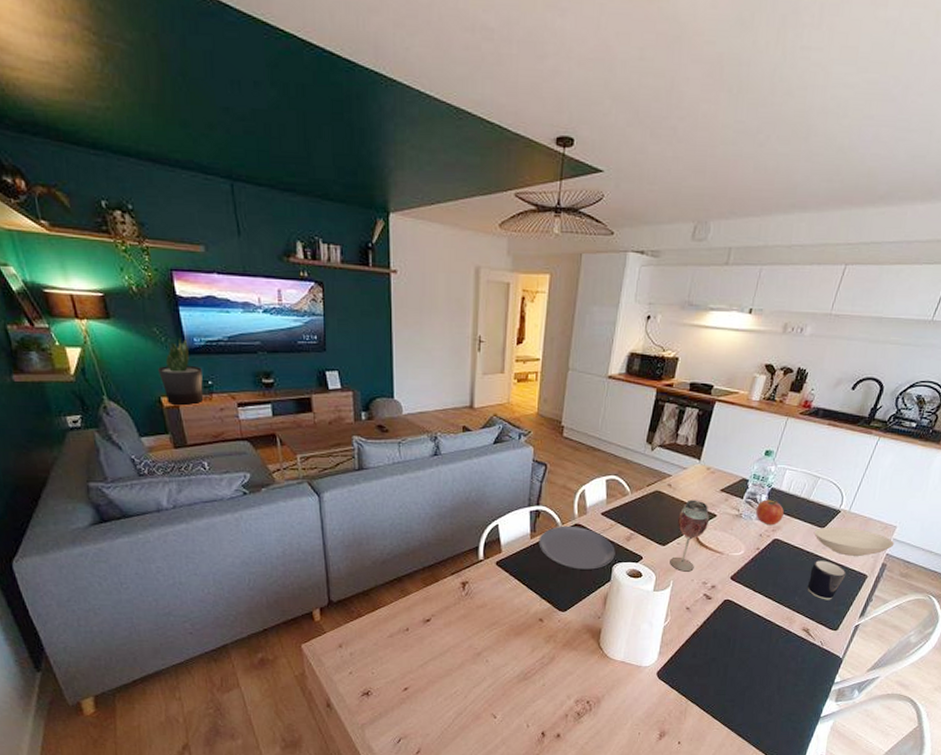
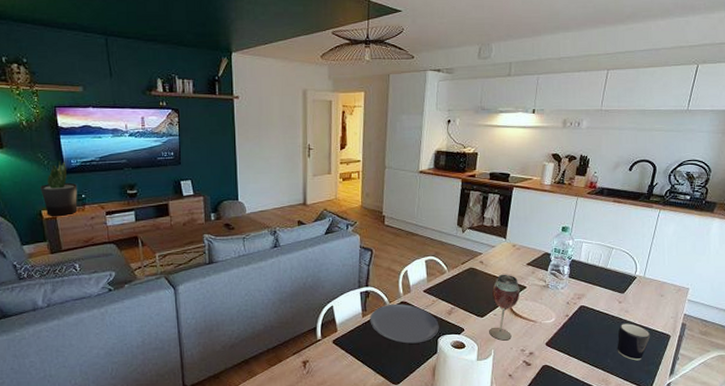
fruit: present [756,499,784,526] -> none [561,270,586,294]
bowl: present [814,528,895,556] -> none [616,292,690,318]

